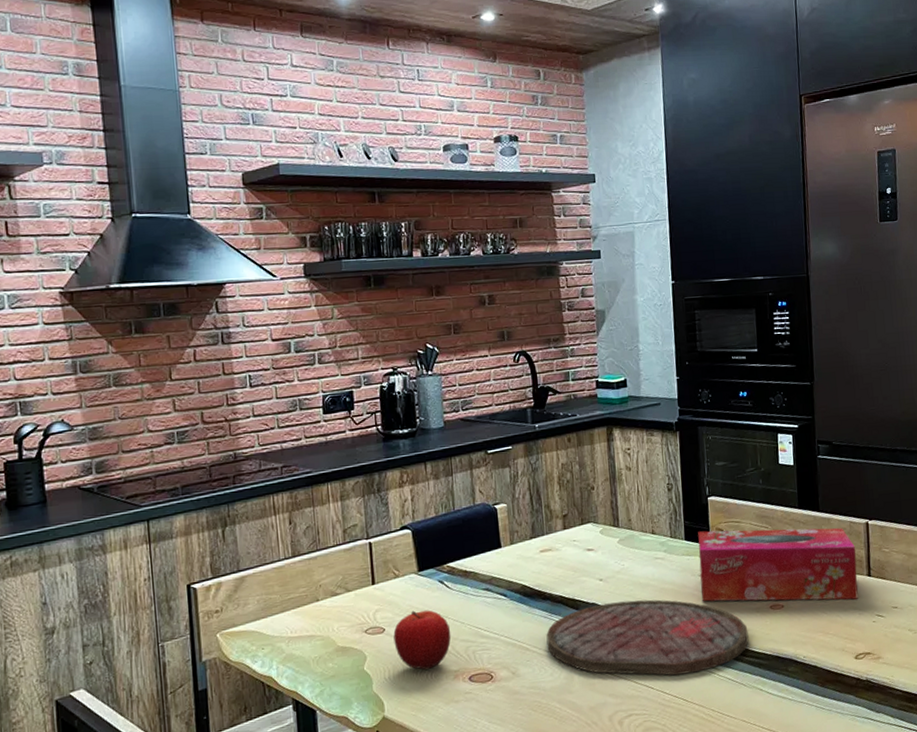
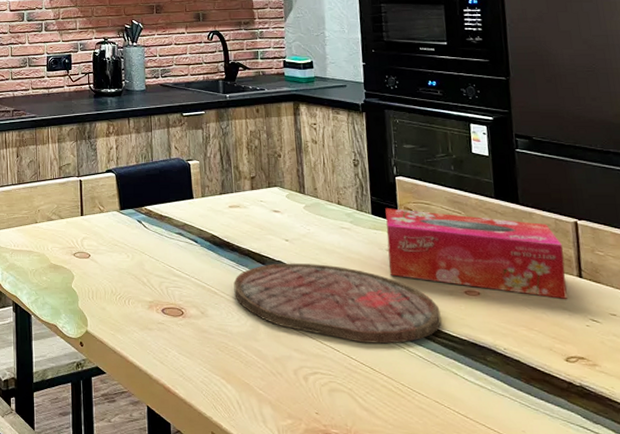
fruit: present [393,610,451,671] -> none [97,243,147,297]

